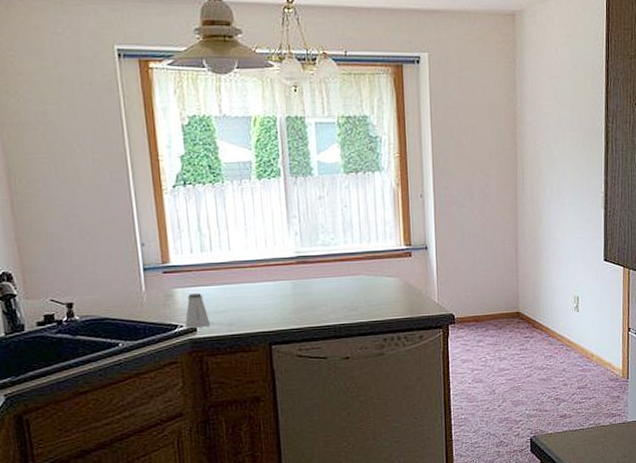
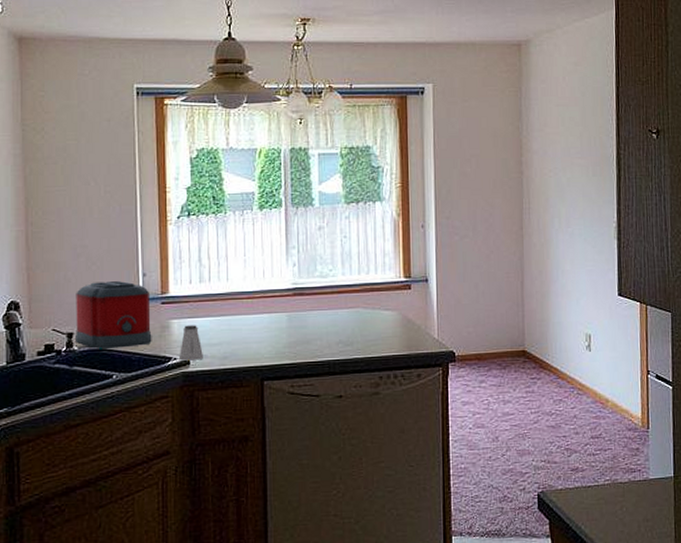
toaster: none [72,251,157,319] -> present [76,281,152,350]

